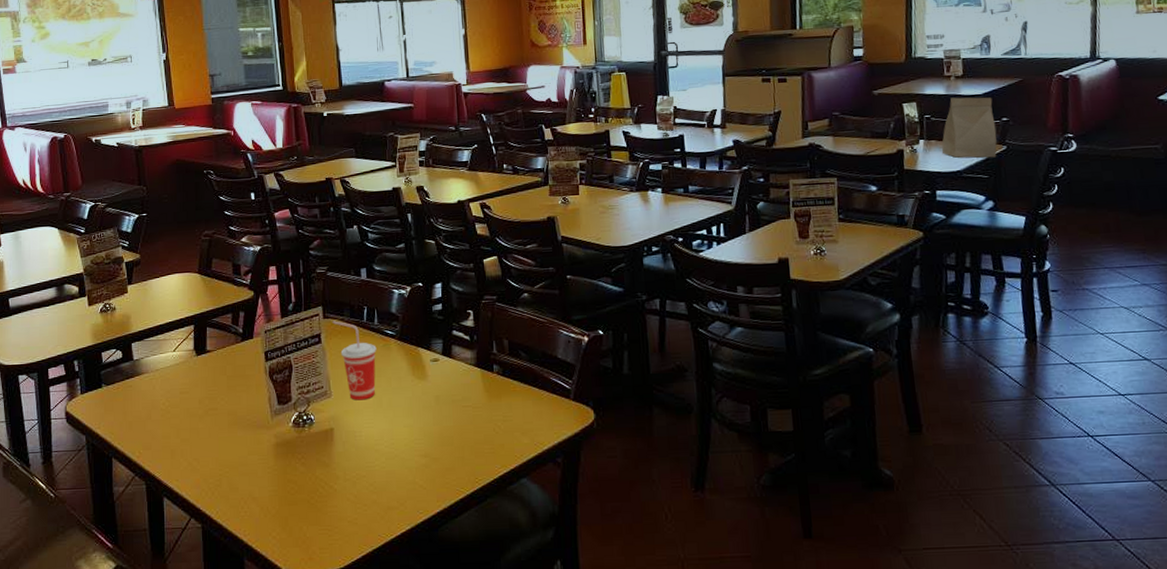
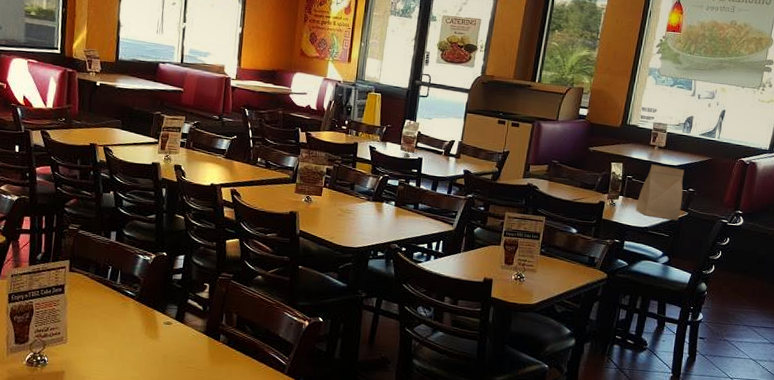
beverage cup: present [332,321,377,401] -> none [77,275,116,350]

